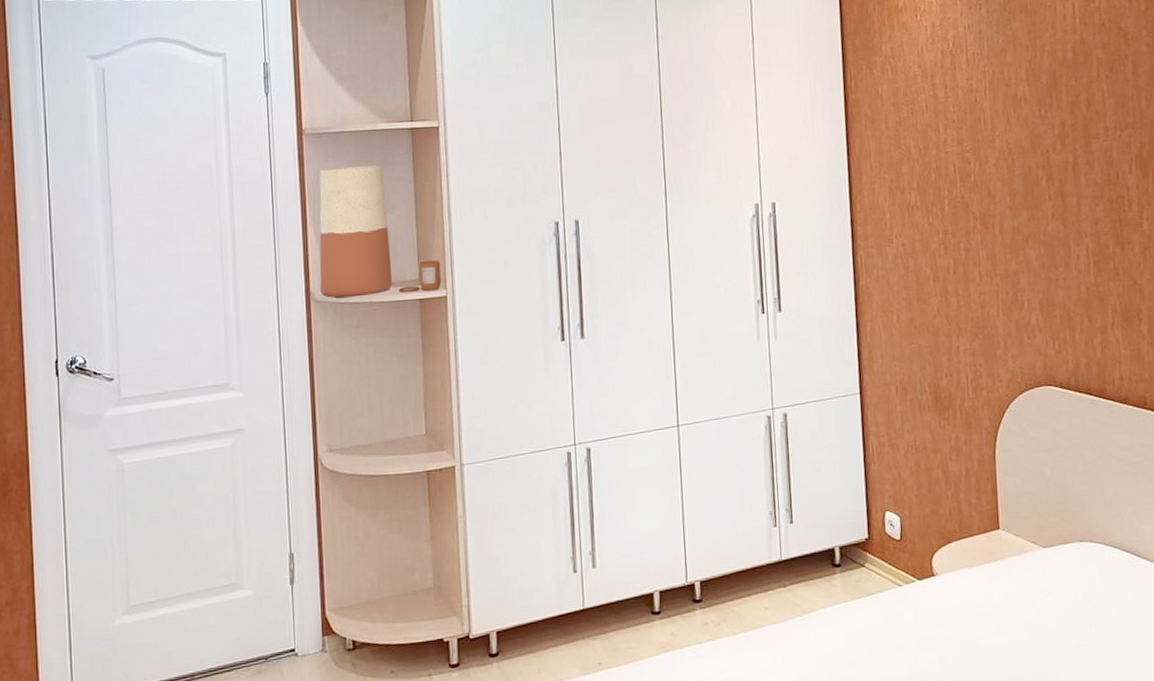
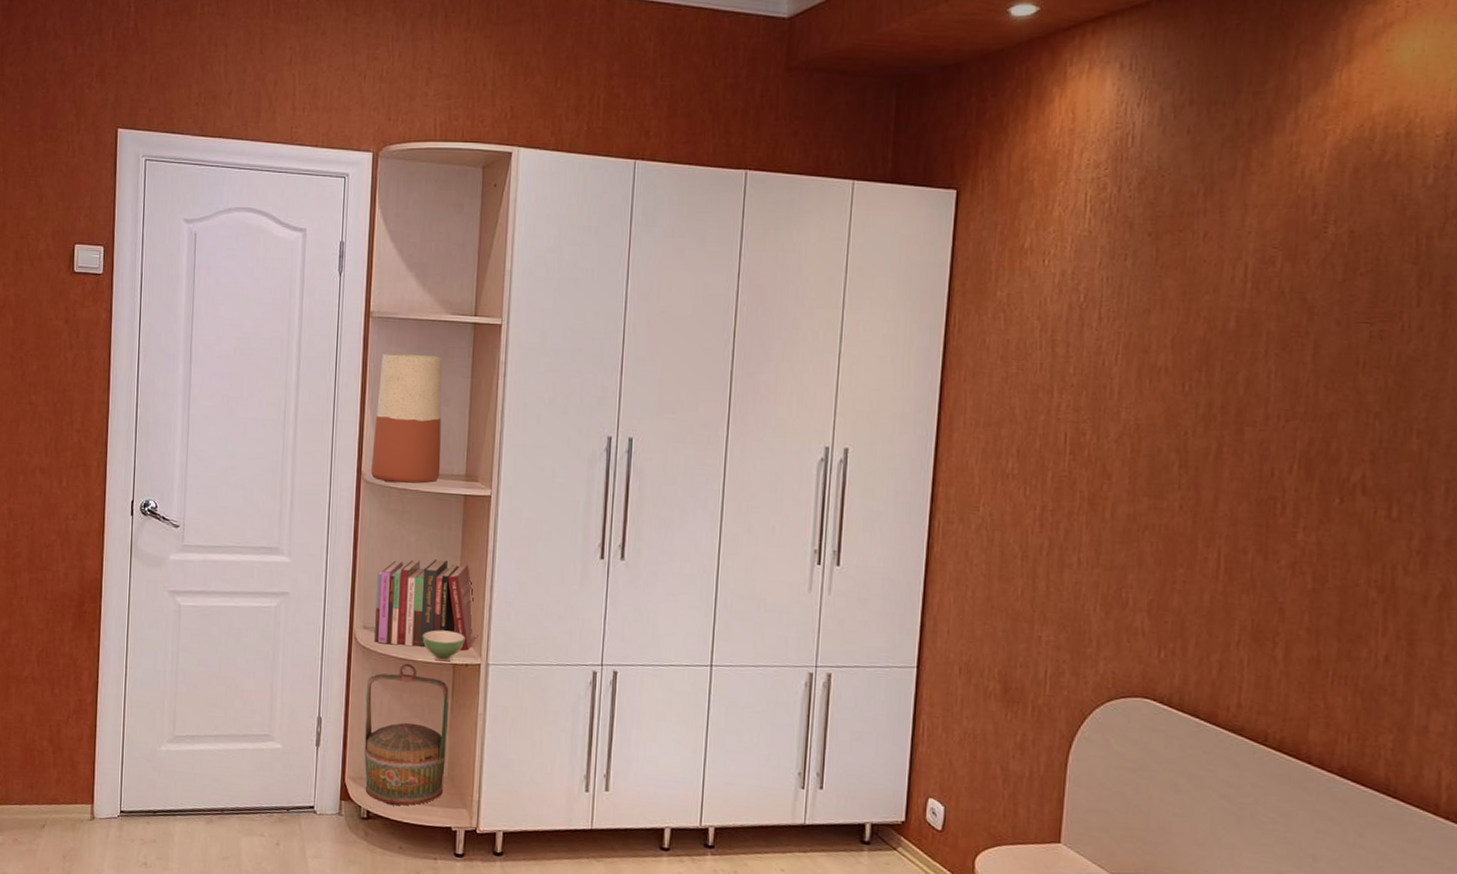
books: none [338,368,449,465] -> present [374,560,478,652]
decorative basket: none [338,479,430,630] -> present [364,663,449,806]
bowl: none [392,437,437,472] -> present [422,629,465,663]
candle: present [398,260,441,293] -> none [445,457,488,489]

